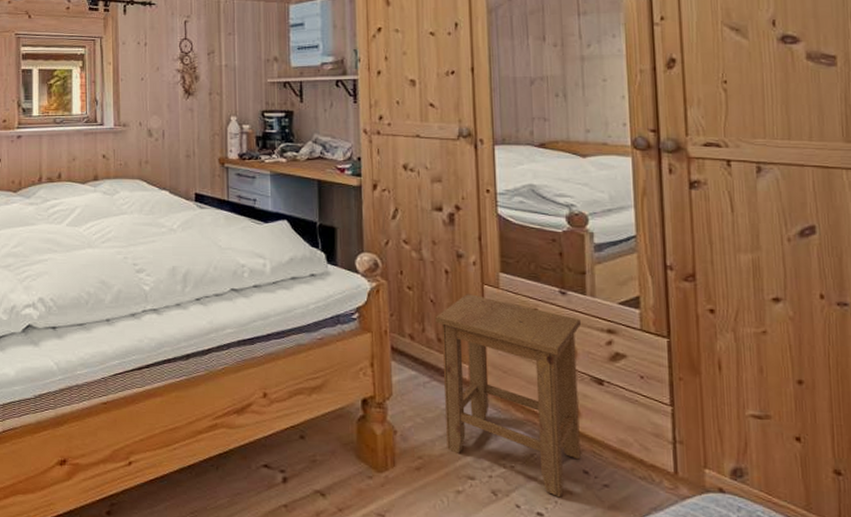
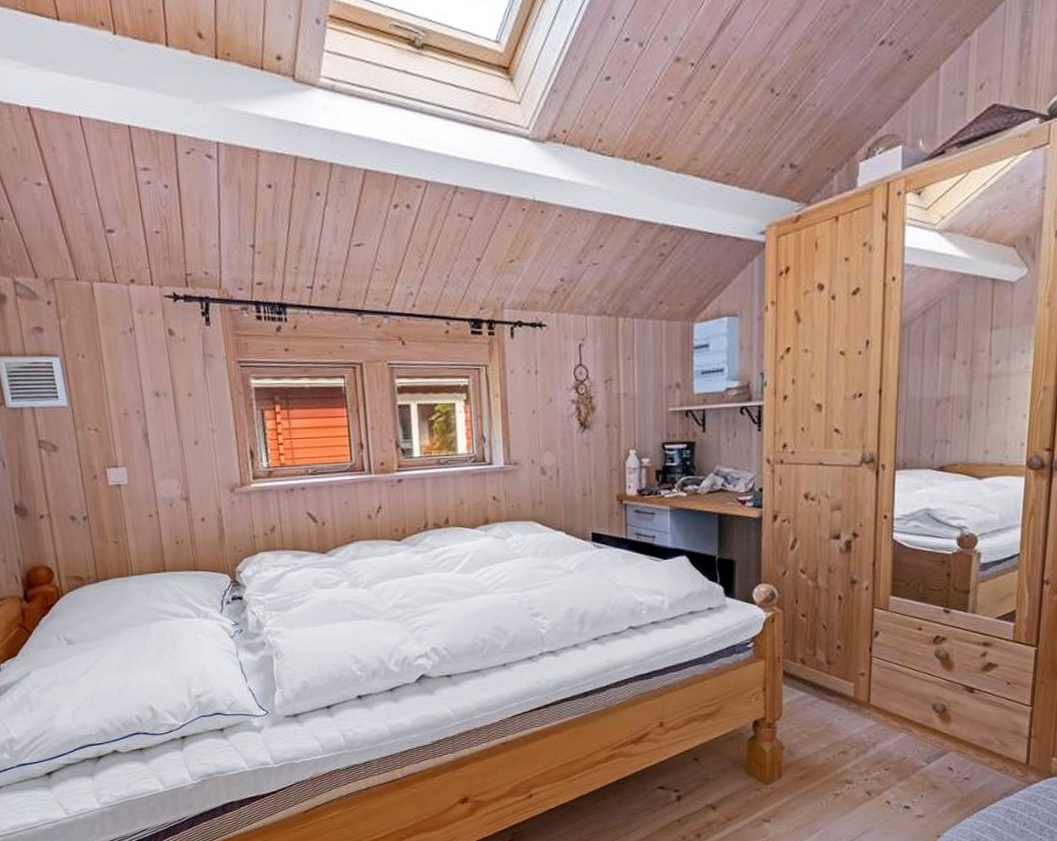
stool: present [435,294,581,498] -> none [826,618,960,792]

